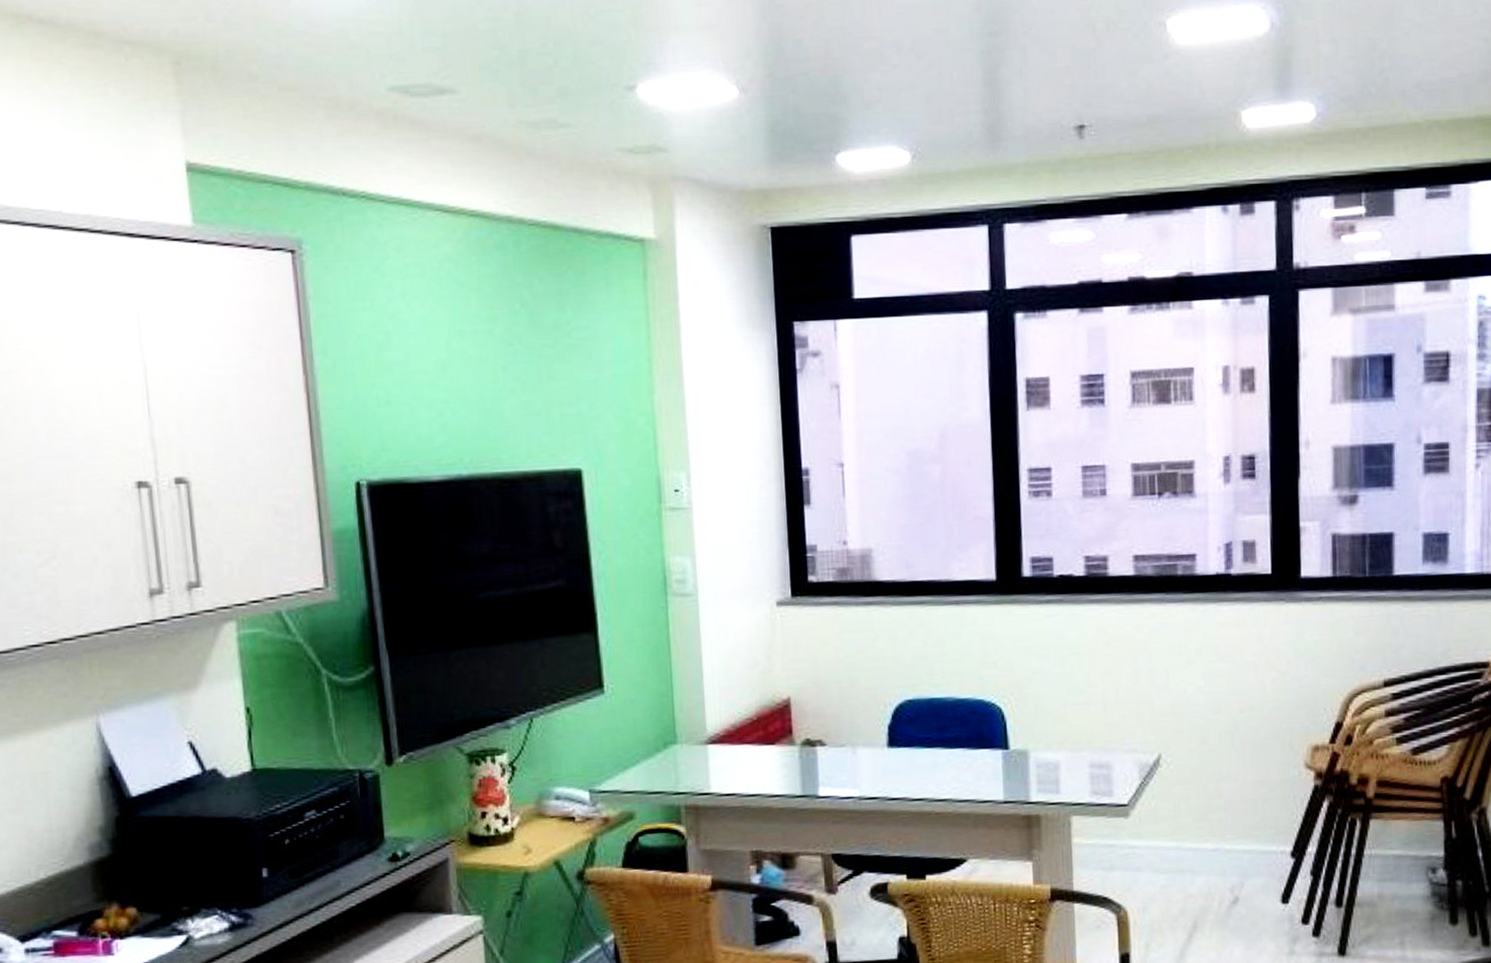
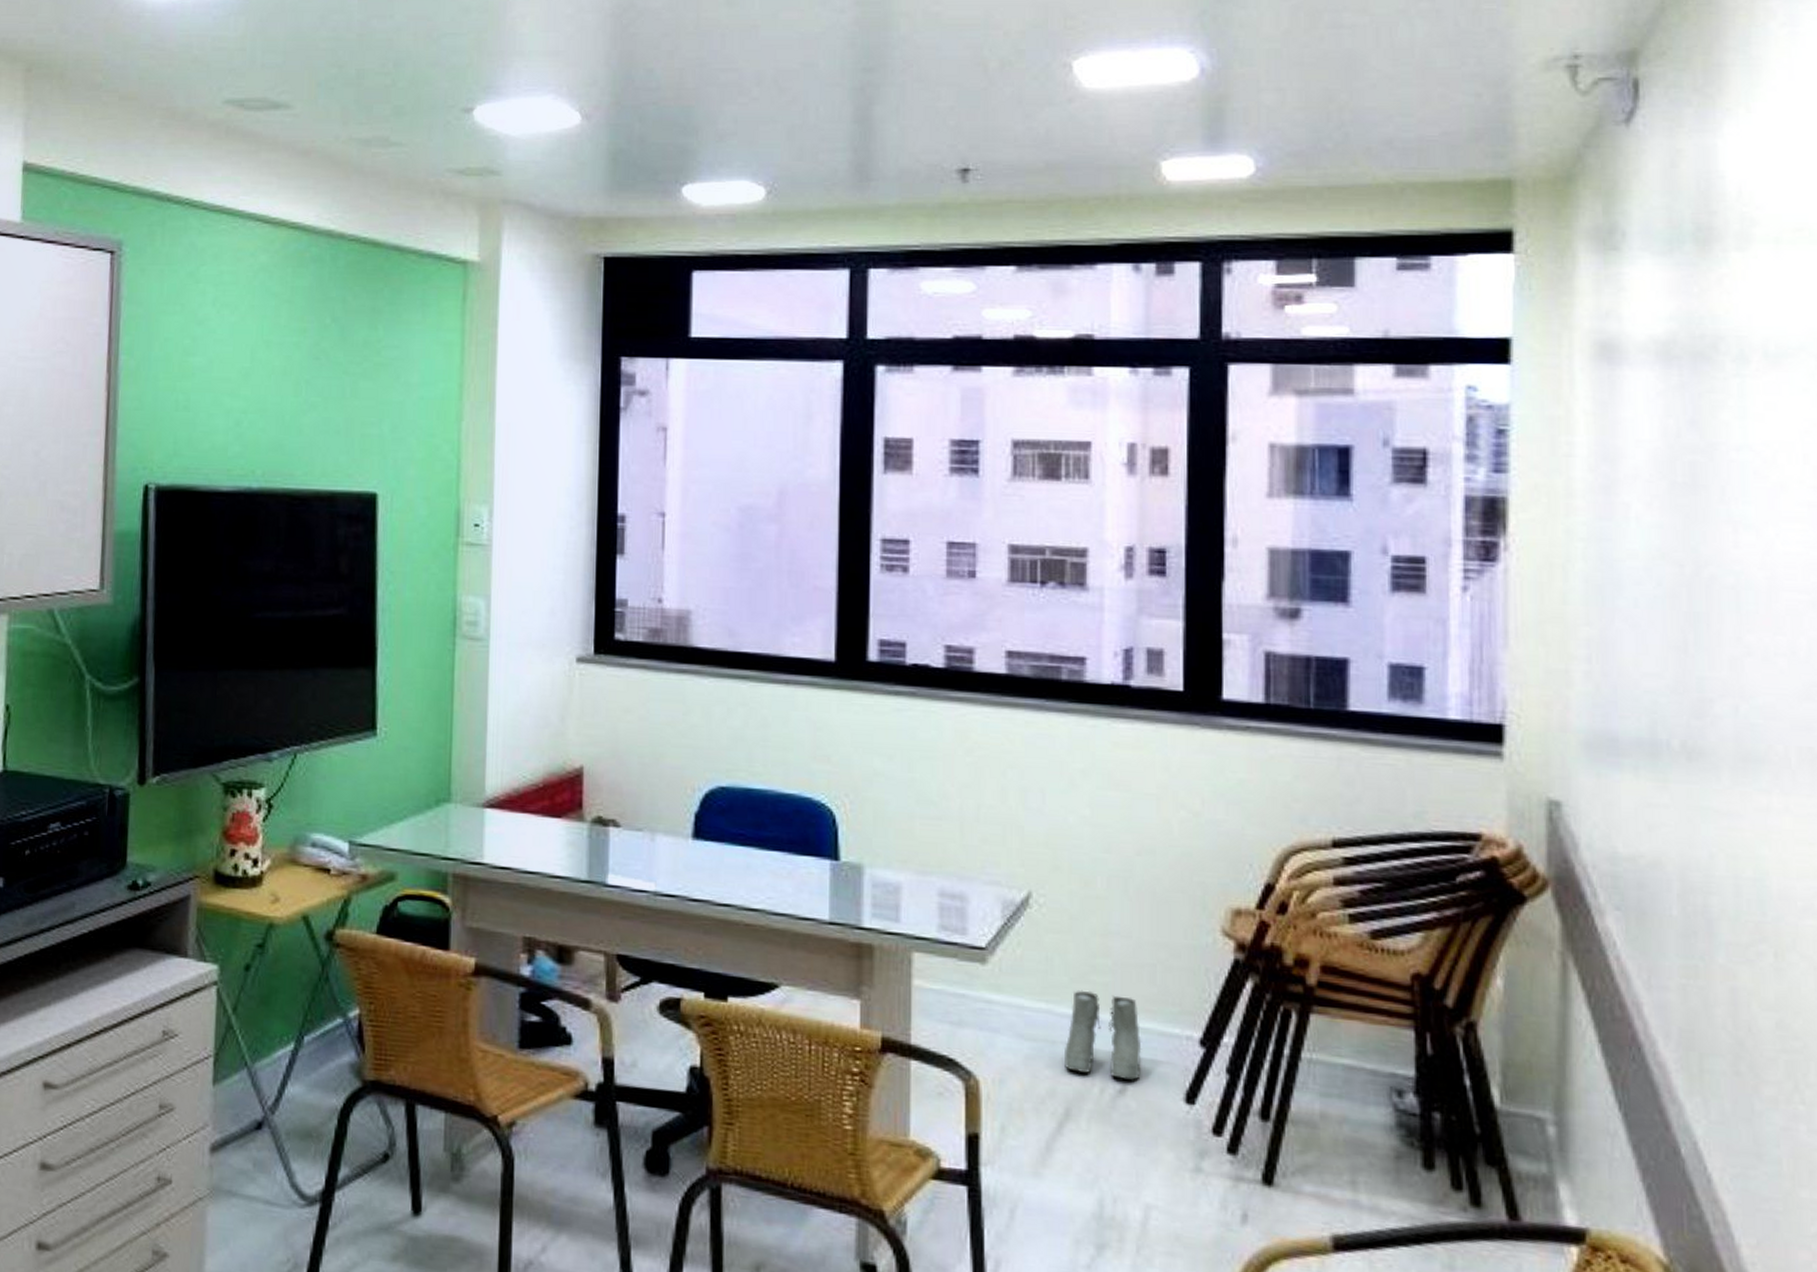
boots: none [1191,826,1249,893] -> present [1065,990,1142,1081]

